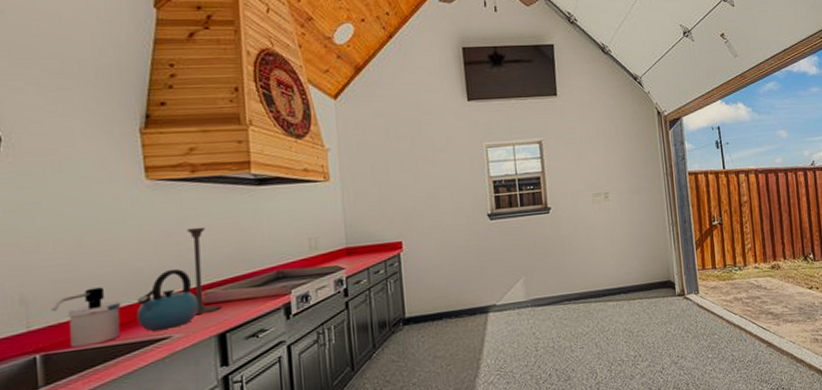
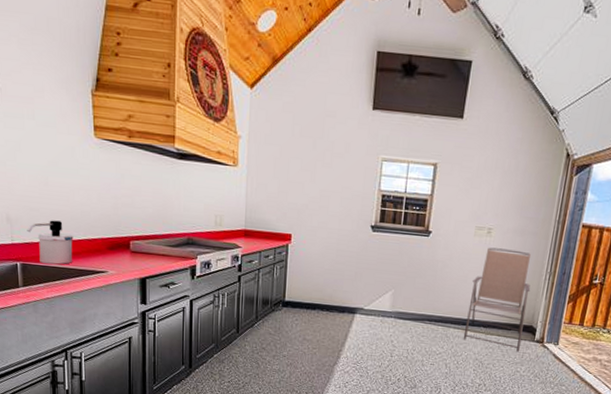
kettle: present [136,269,199,331] -> none [84,218,128,265]
candlestick: present [186,227,222,316] -> none [122,186,145,260]
folding chair: none [602,208,665,312] -> present [463,247,531,352]

